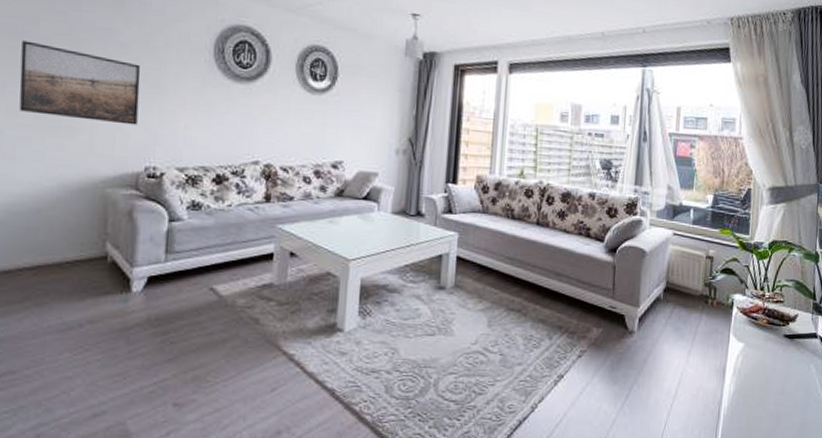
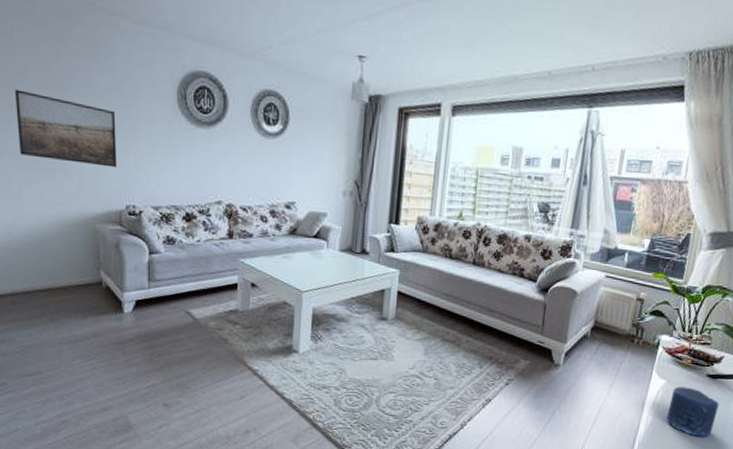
candle: none [749,349,800,405] -> present [666,386,719,438]

